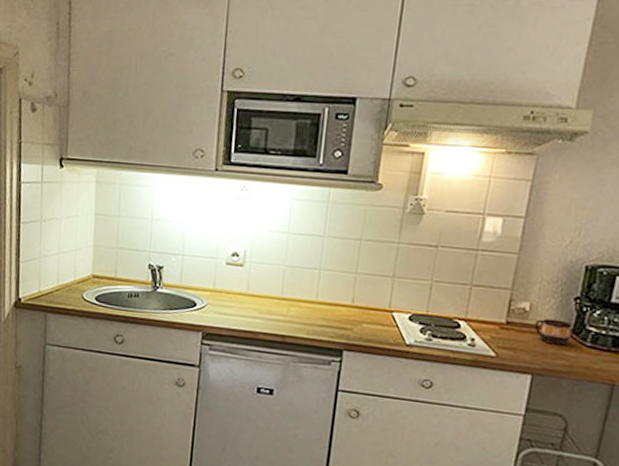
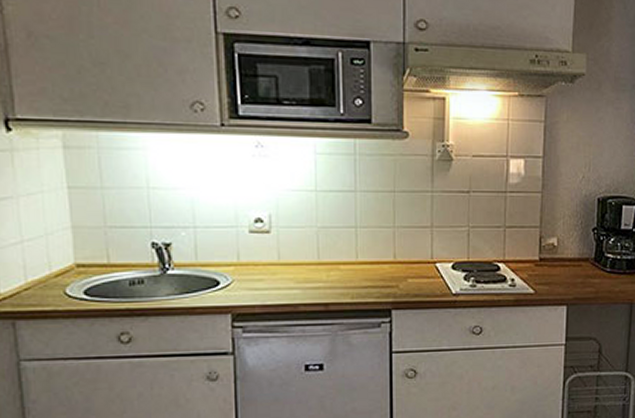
cup: present [534,318,572,346] -> none [563,251,594,274]

